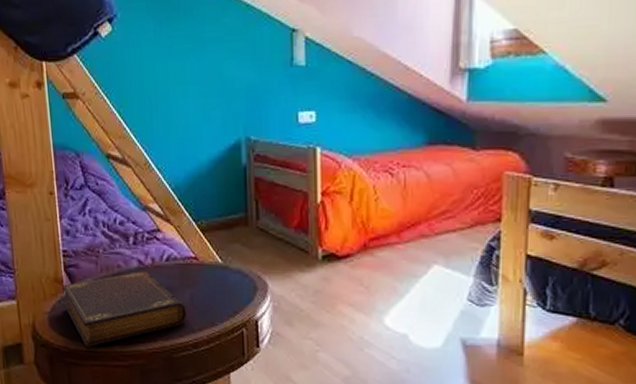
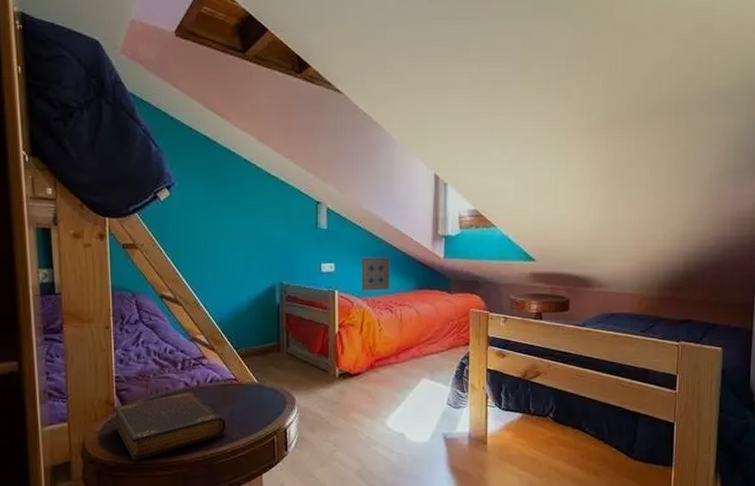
wall art: none [350,101,390,148] -> present [361,257,390,291]

